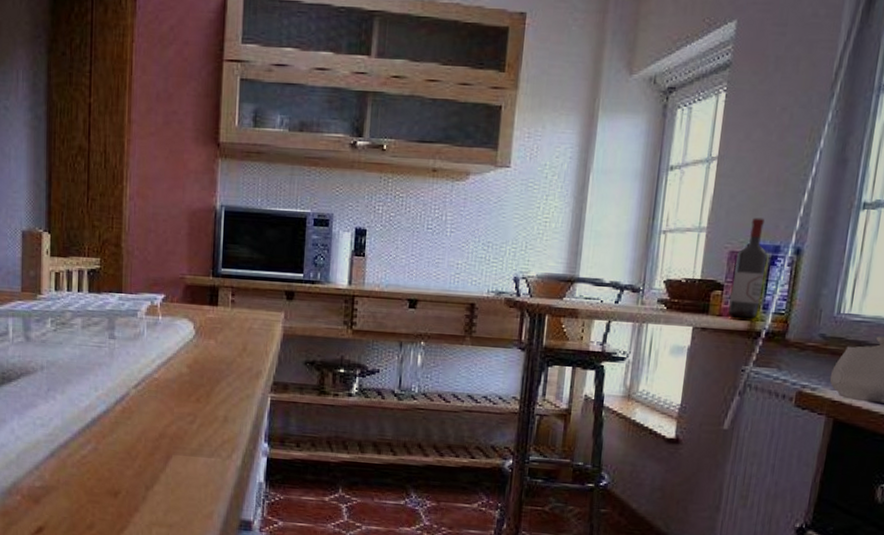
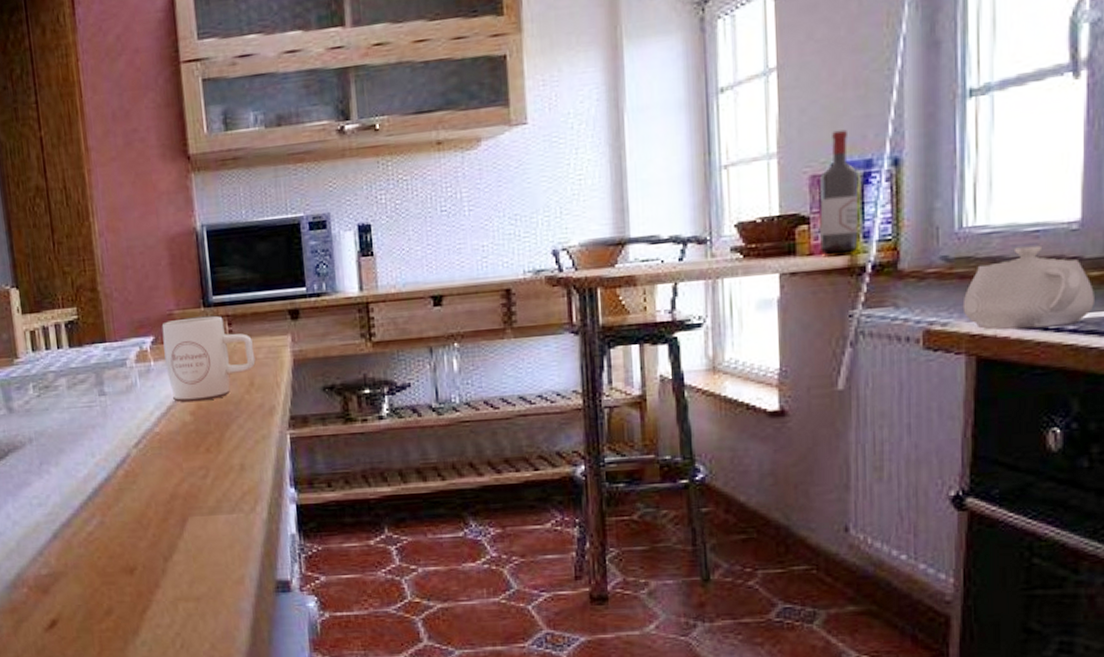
mug: none [172,283,251,358] -> present [161,315,256,403]

